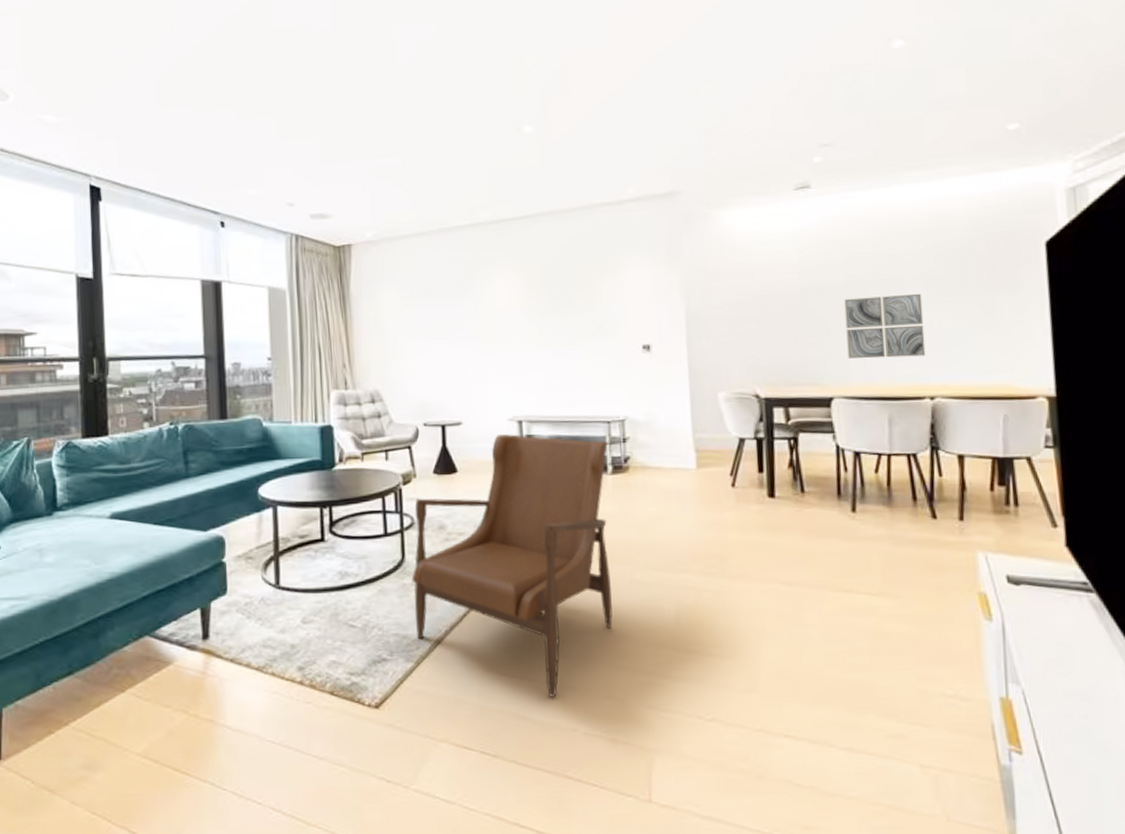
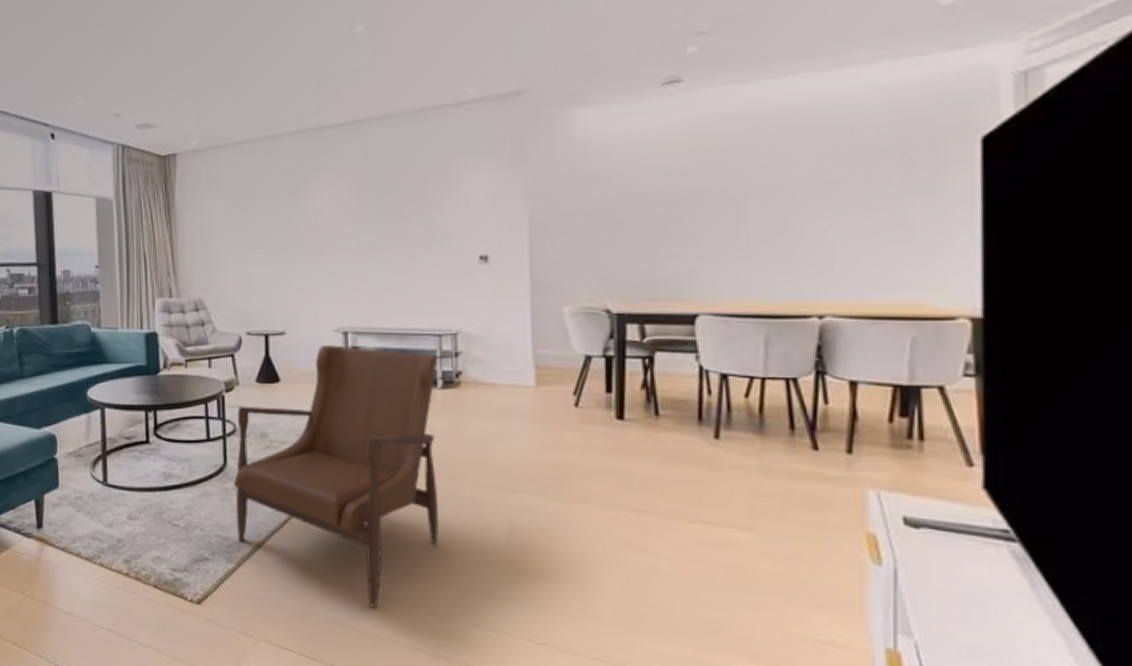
wall art: present [844,293,926,359] -> none [717,198,816,272]

